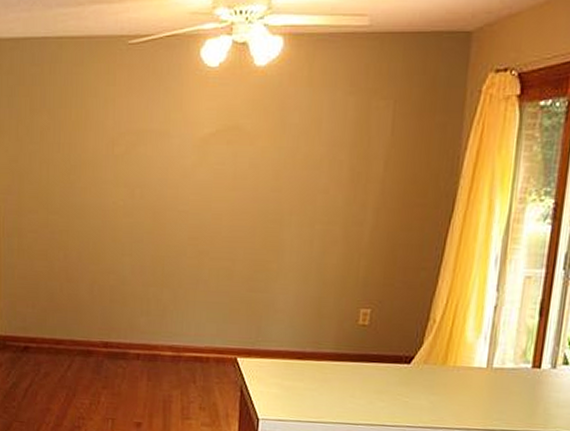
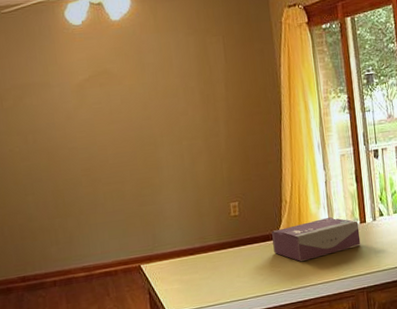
tissue box: none [405,351,530,398] -> present [272,216,361,262]

